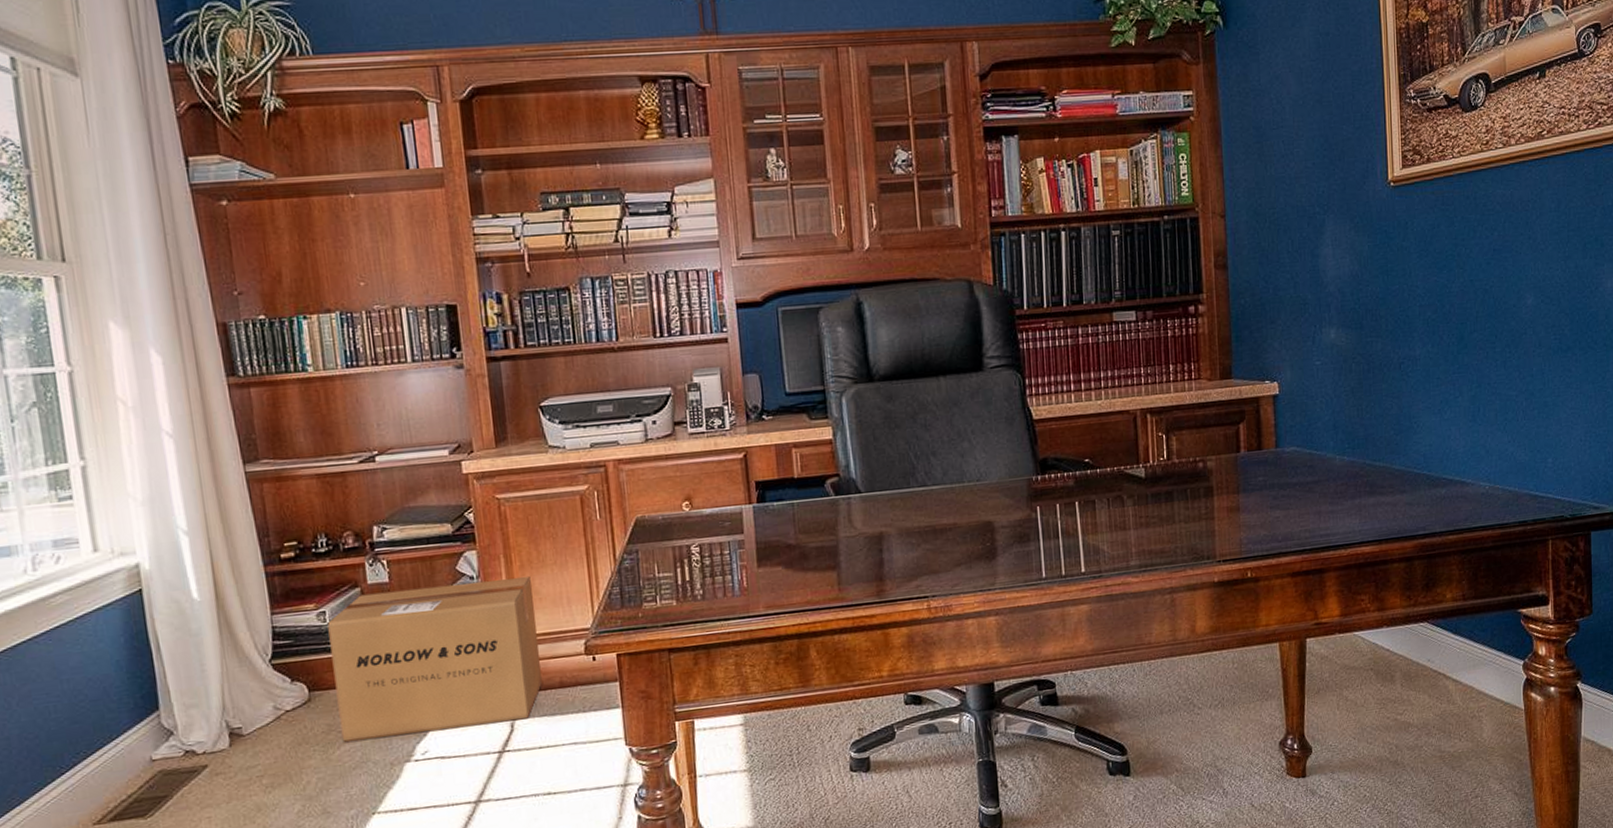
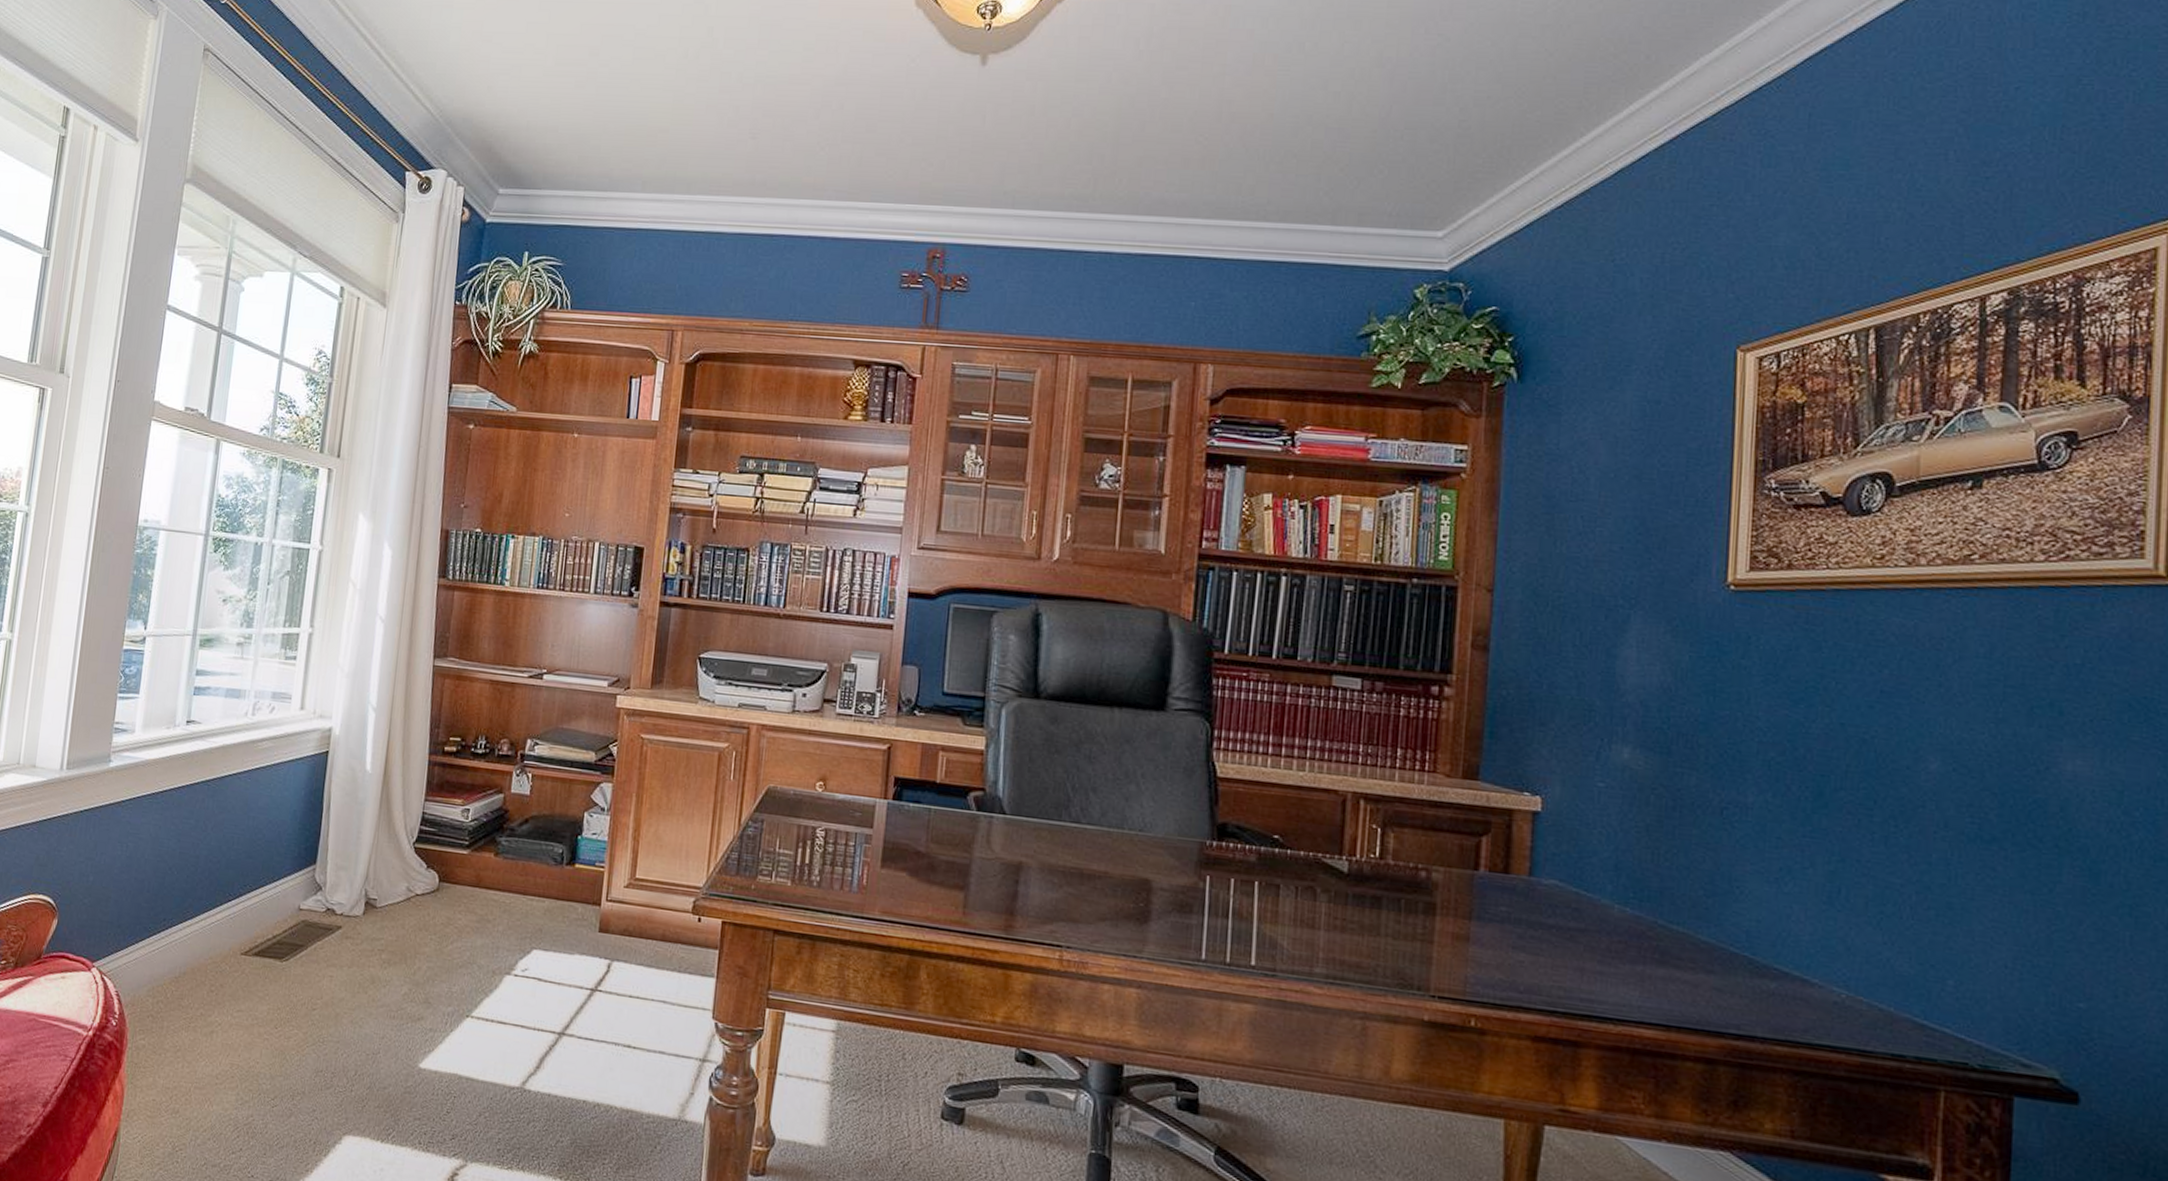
box: present [327,575,543,742] -> none [457,801,657,963]

